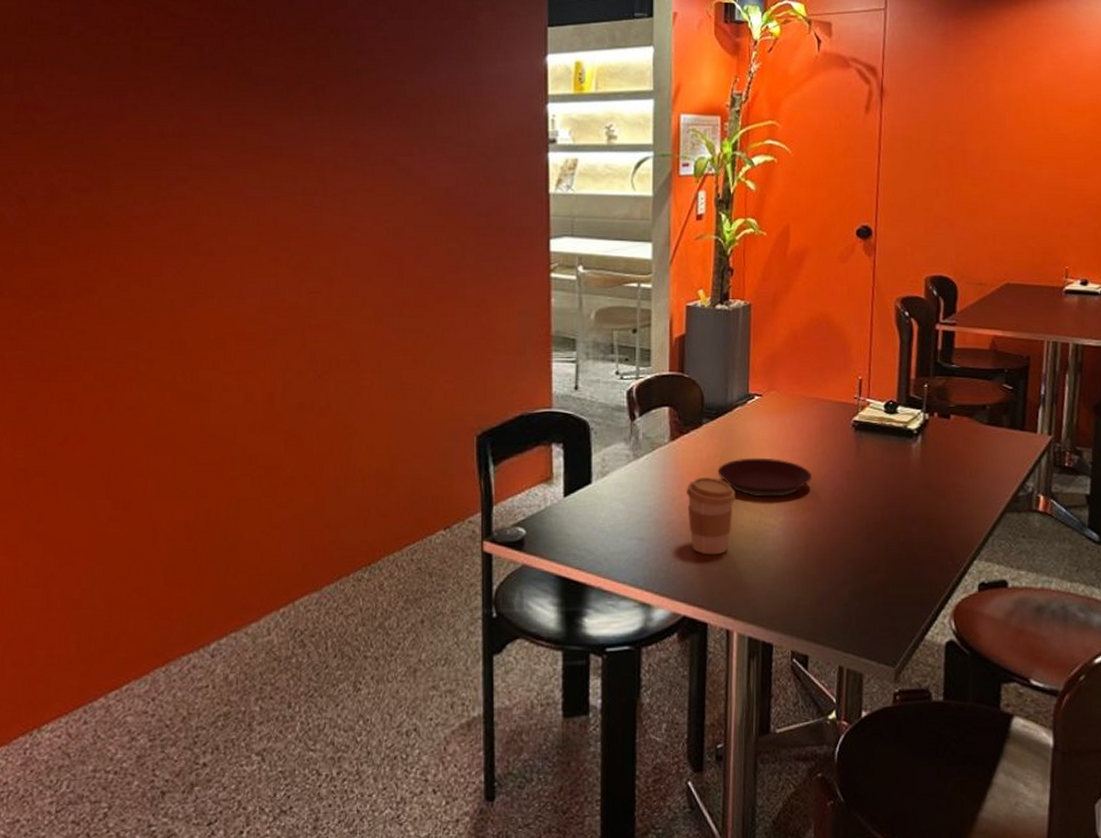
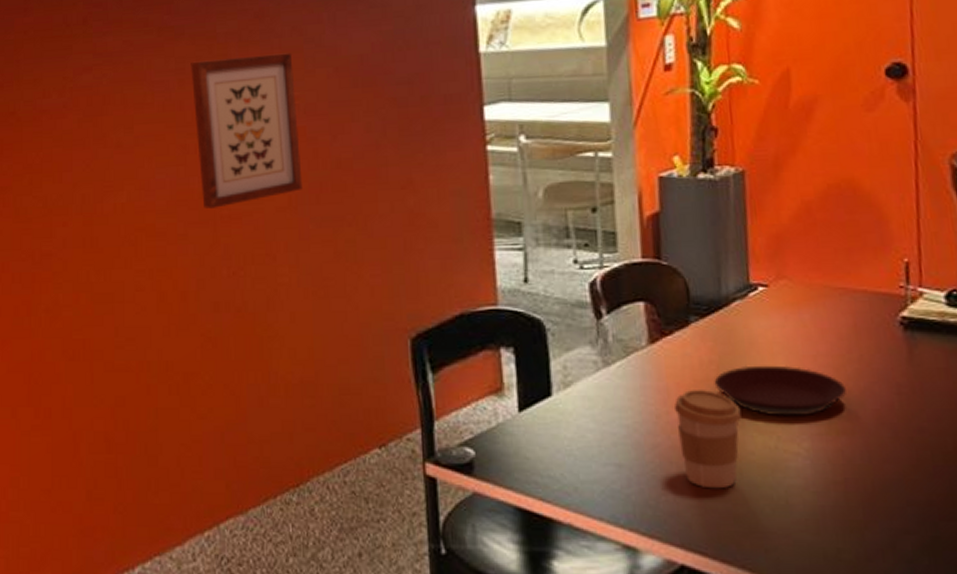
wall art: none [286,180,388,317] -> present [190,52,303,209]

